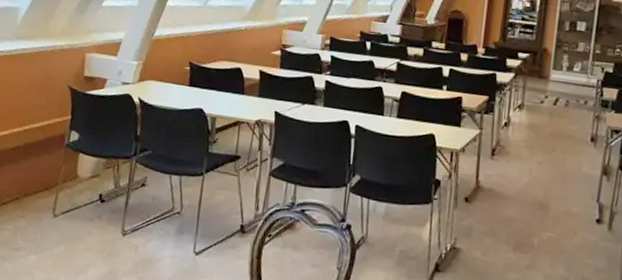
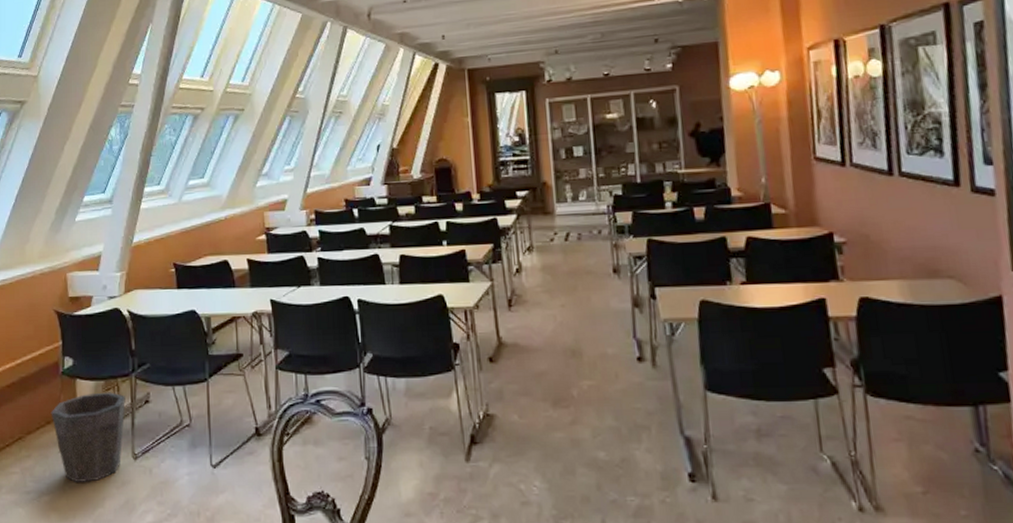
waste bin: none [50,168,124,249] -> present [51,392,126,484]

